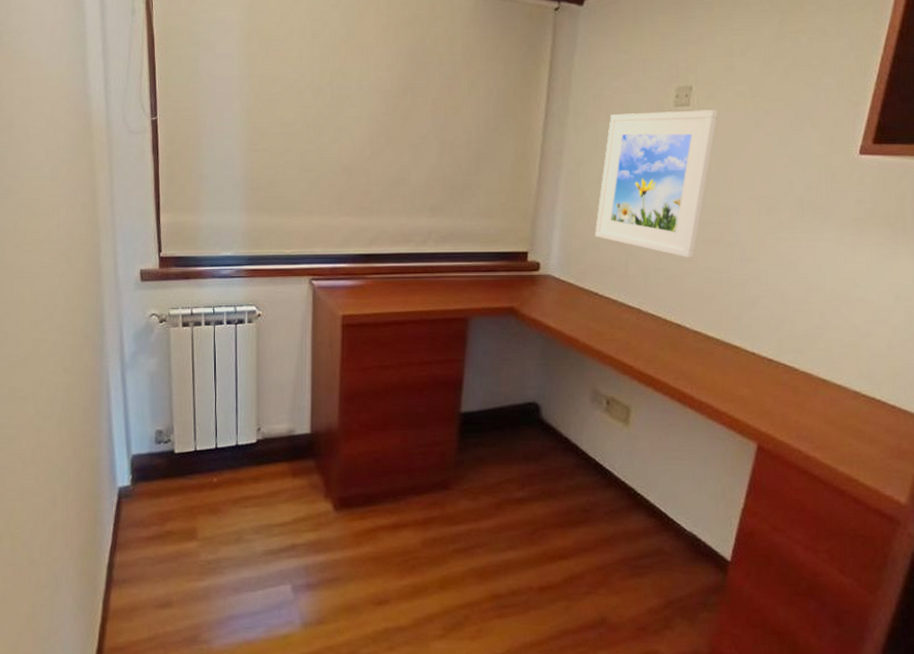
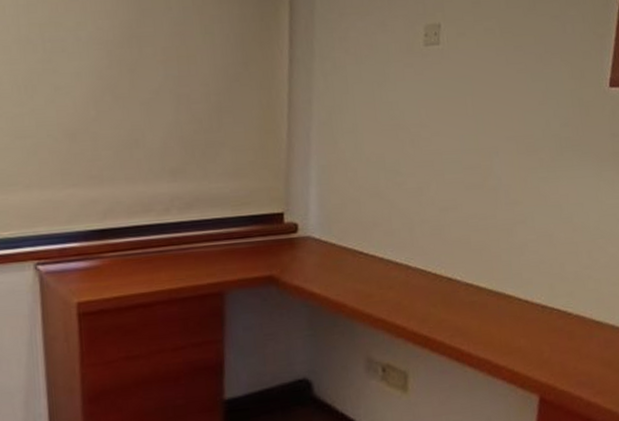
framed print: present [595,110,718,258] -> none [353,47,469,206]

